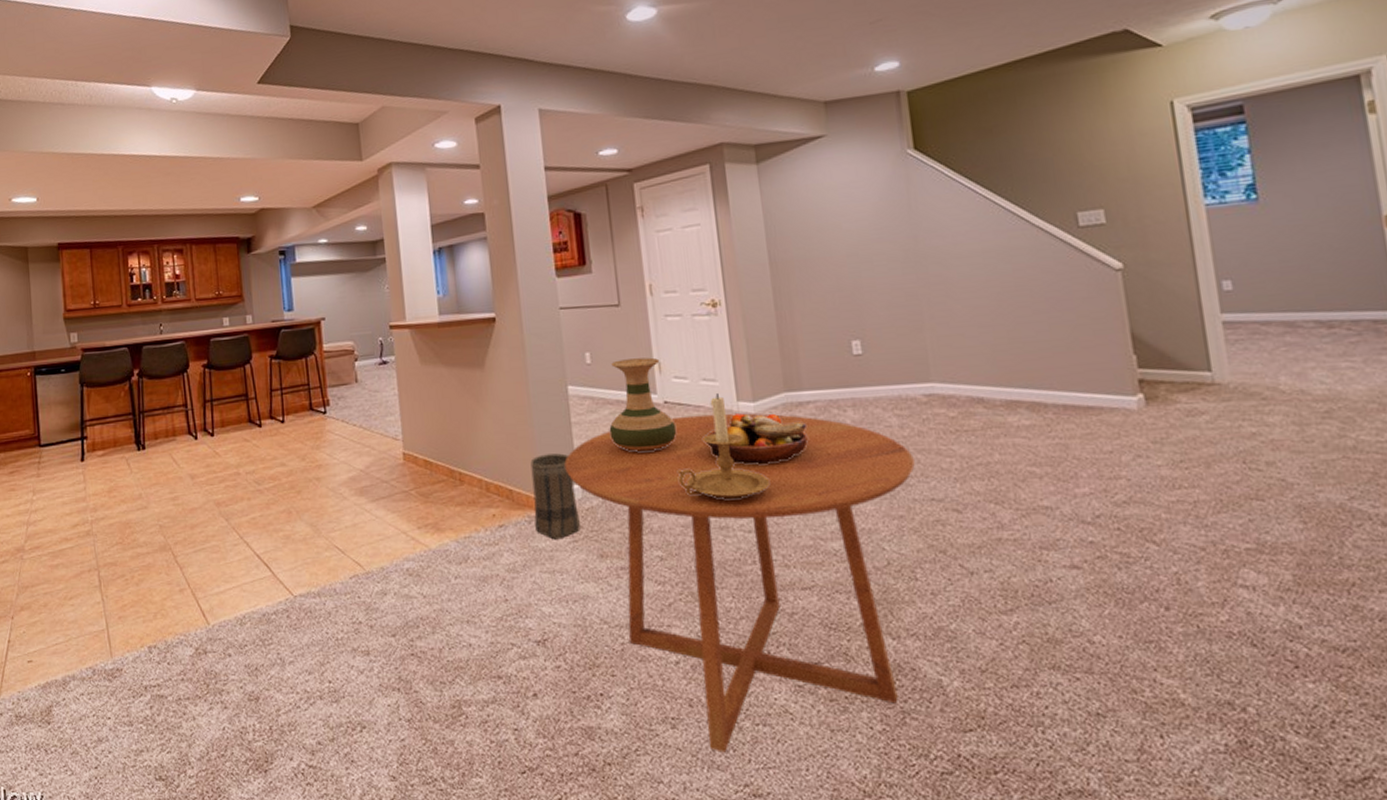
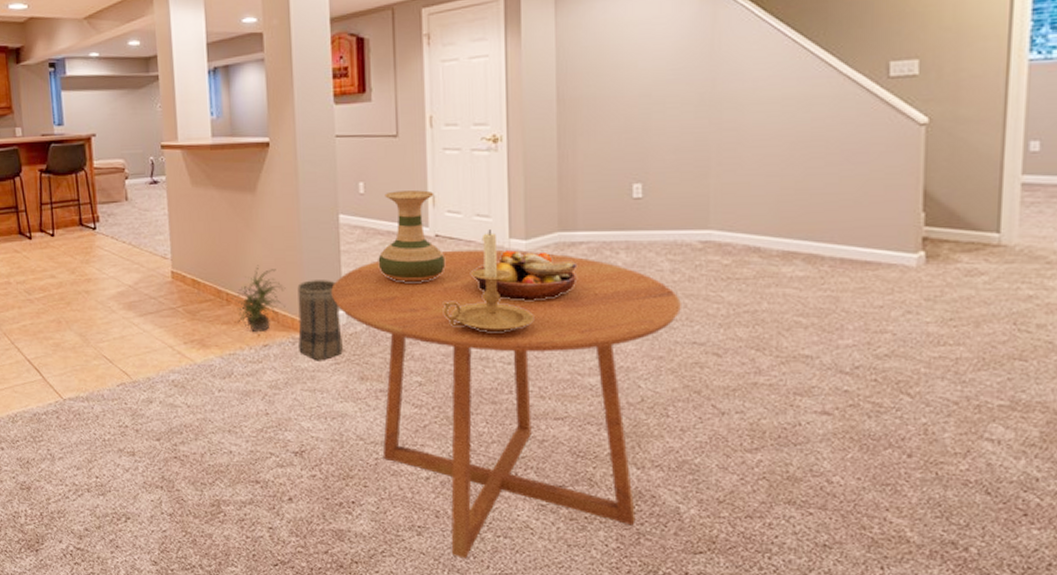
potted plant: none [464,441,519,513] -> present [231,265,286,333]

